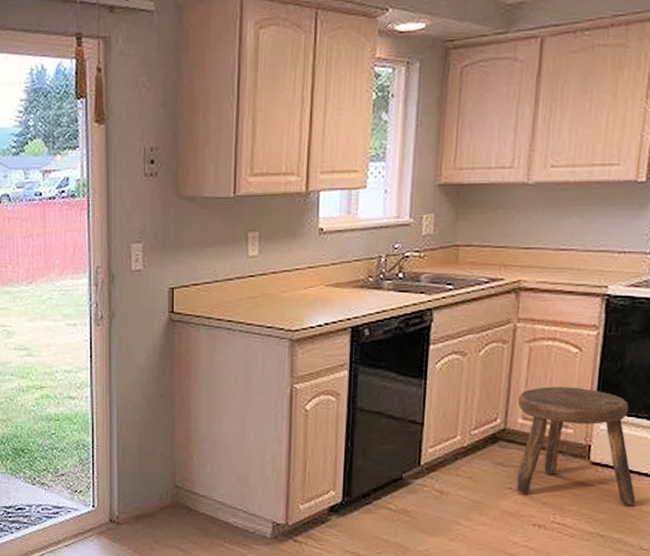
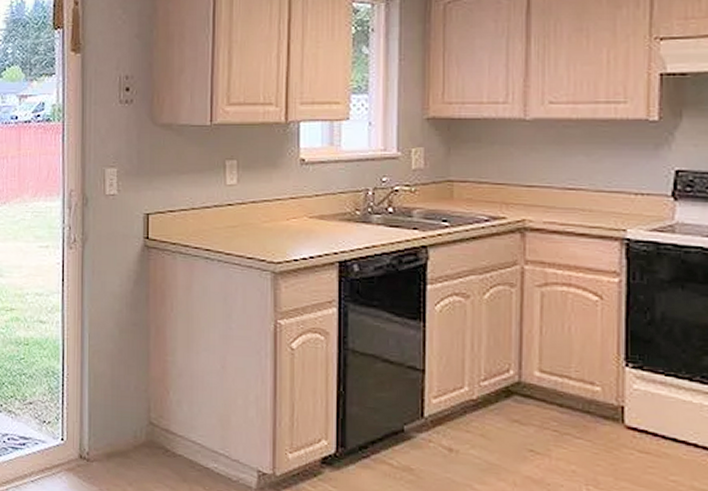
stool: present [516,387,636,505] -> none [532,337,686,481]

